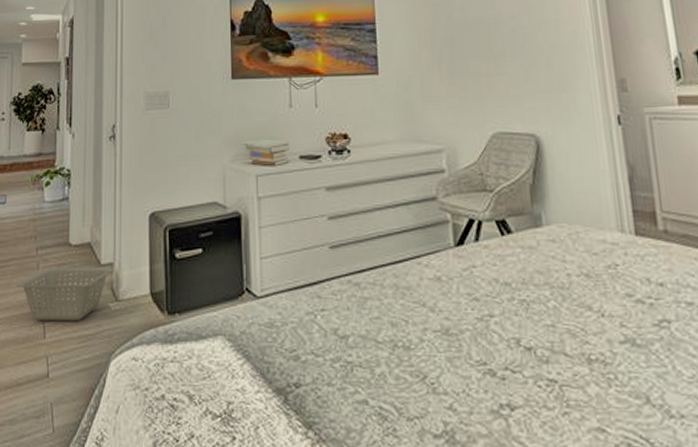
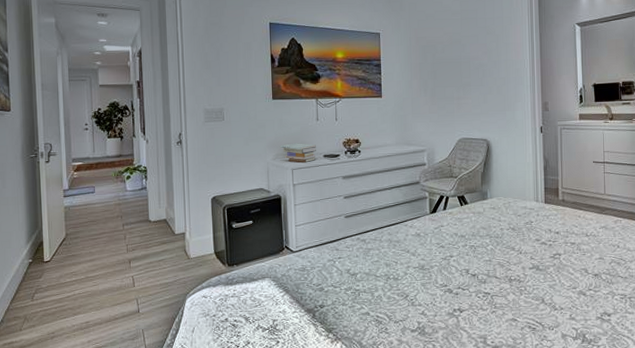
laundry basket: present [16,267,114,322] -> none [108,236,186,275]

